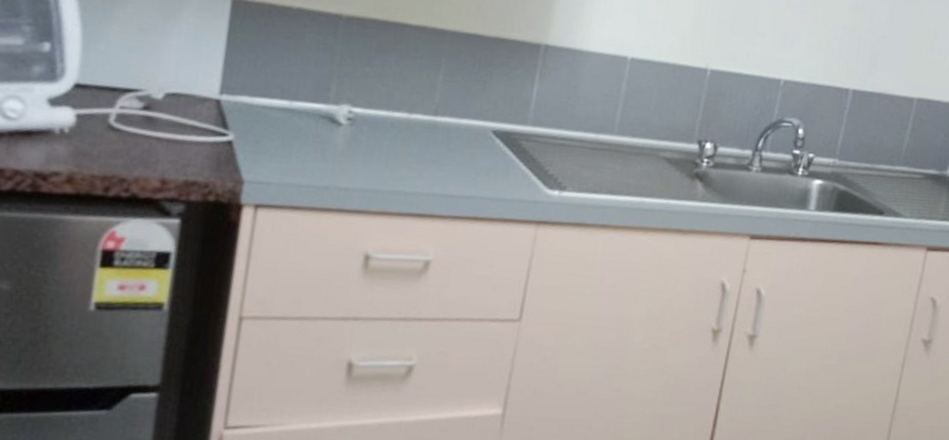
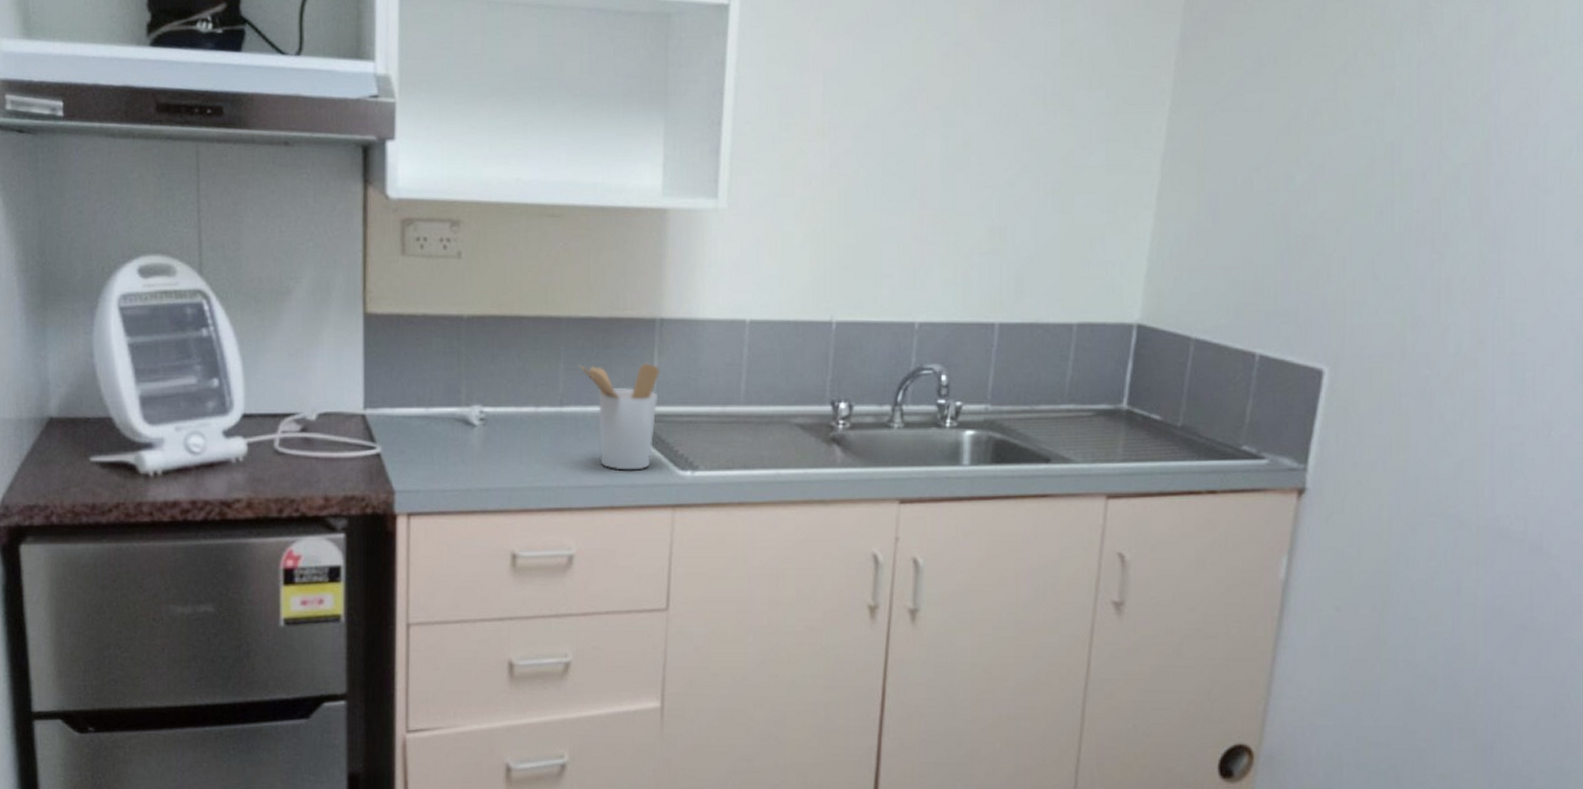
utensil holder: none [459,79,539,185] -> present [579,363,660,470]

